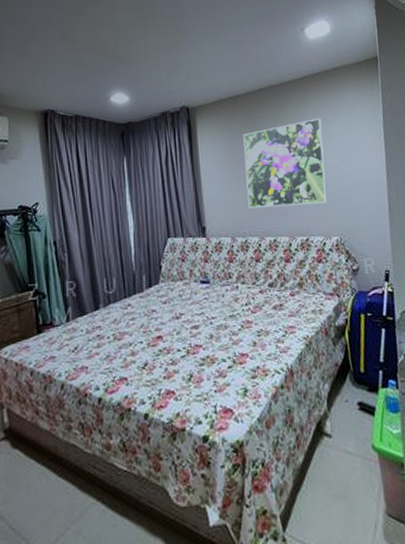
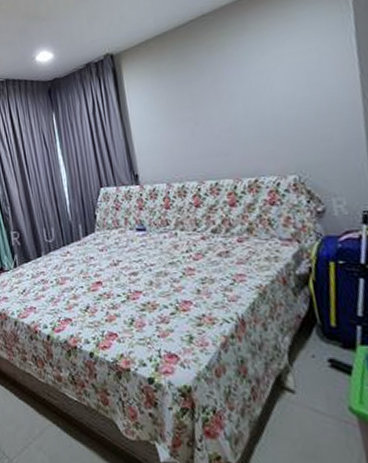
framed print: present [243,118,327,209] -> none [174,41,280,152]

